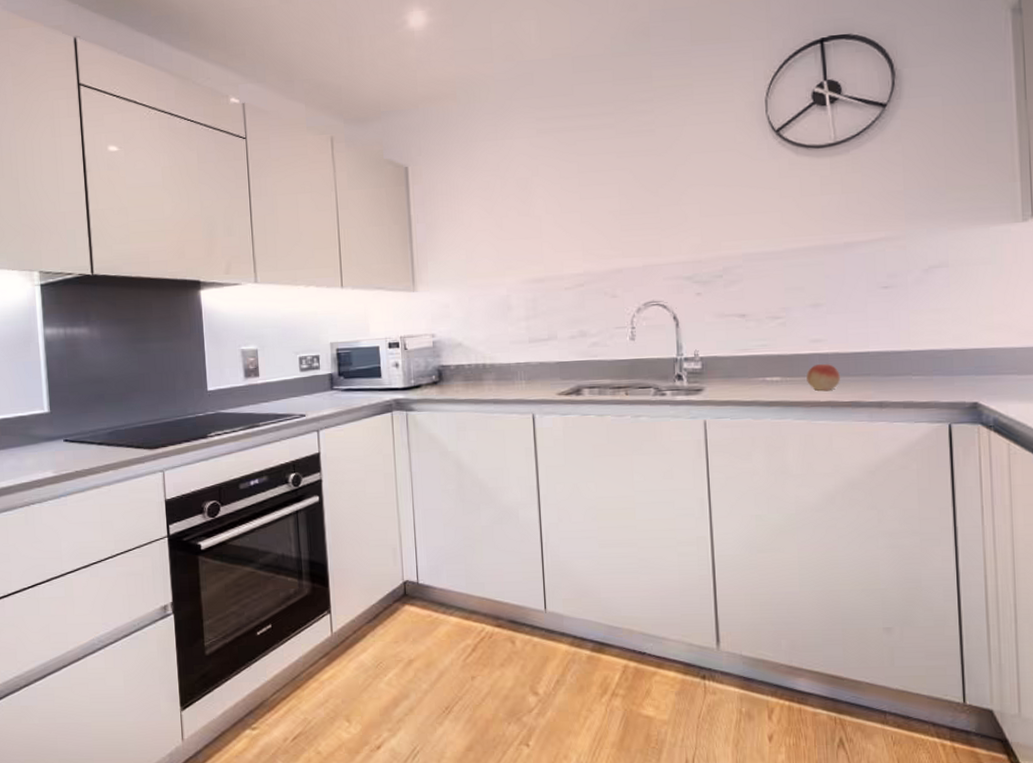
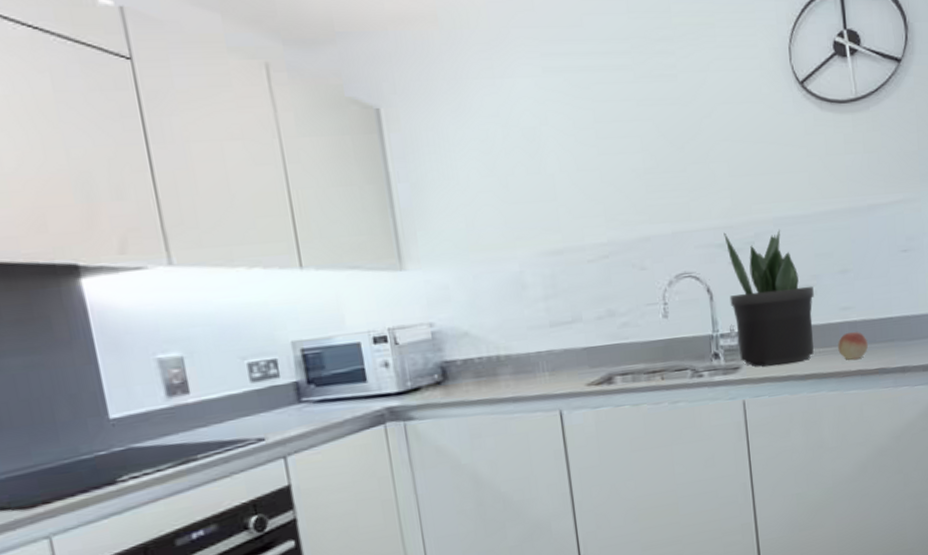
planter: none [692,264,782,390] -> present [724,229,814,366]

